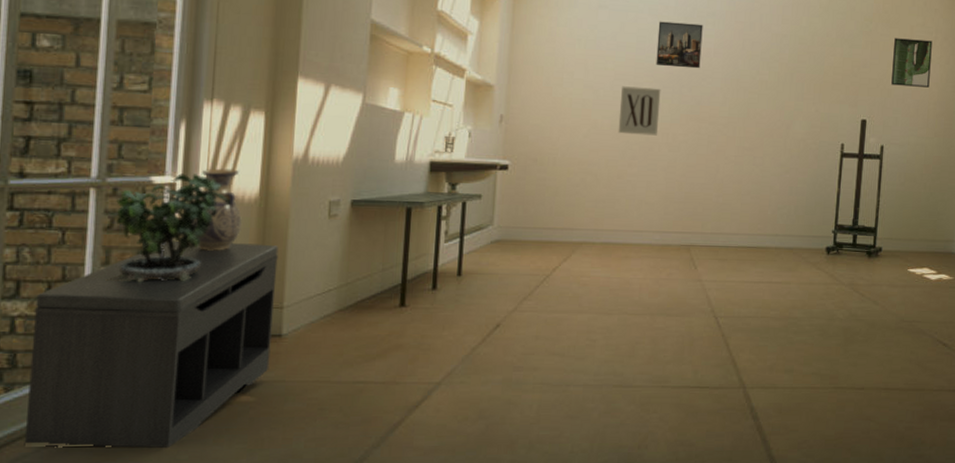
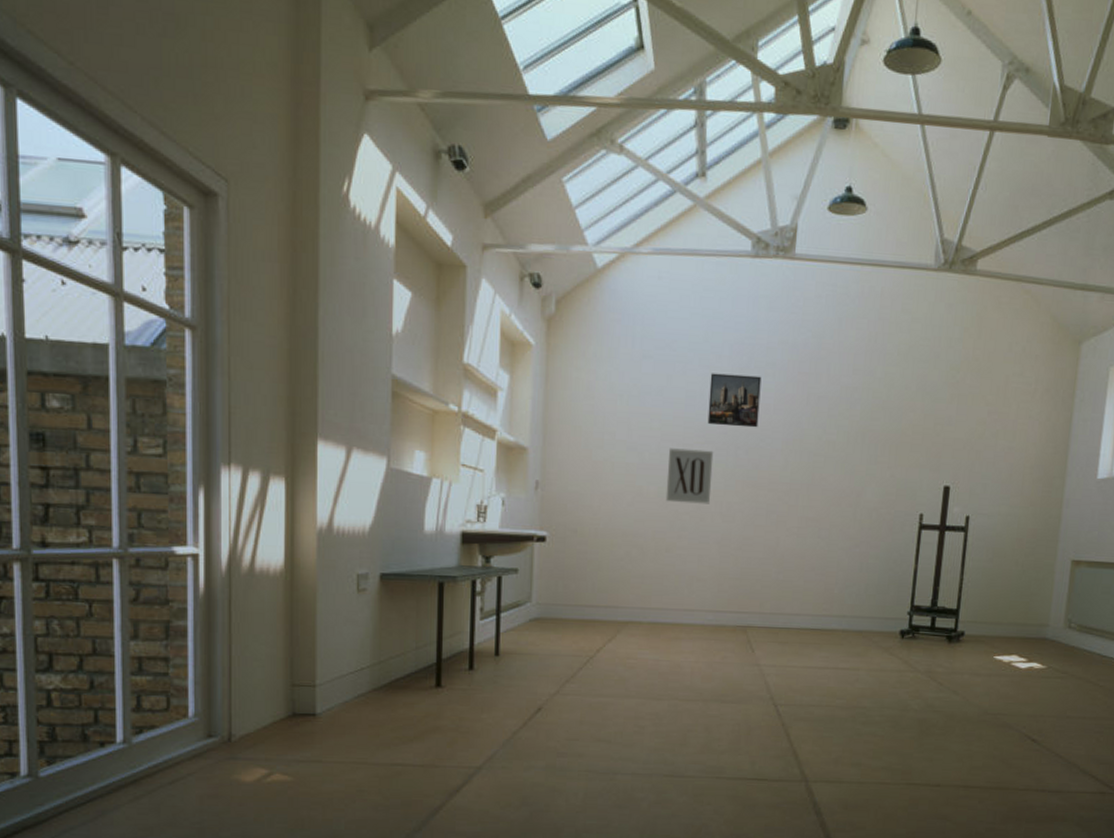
bench: present [24,240,279,448] -> none [68,614,307,825]
potted plant: present [105,170,231,283] -> none [136,540,256,658]
vase: present [191,168,243,251] -> none [217,538,269,626]
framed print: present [891,38,933,88] -> none [980,390,1031,449]

